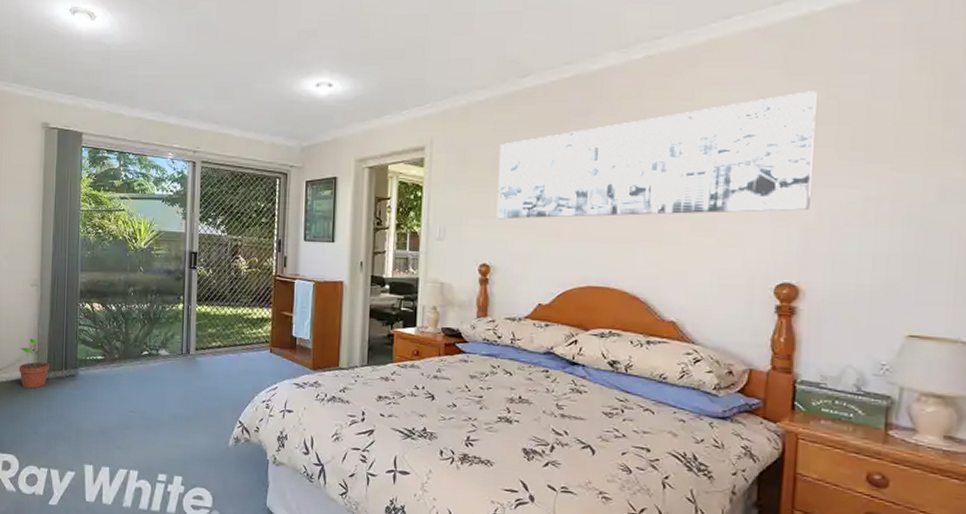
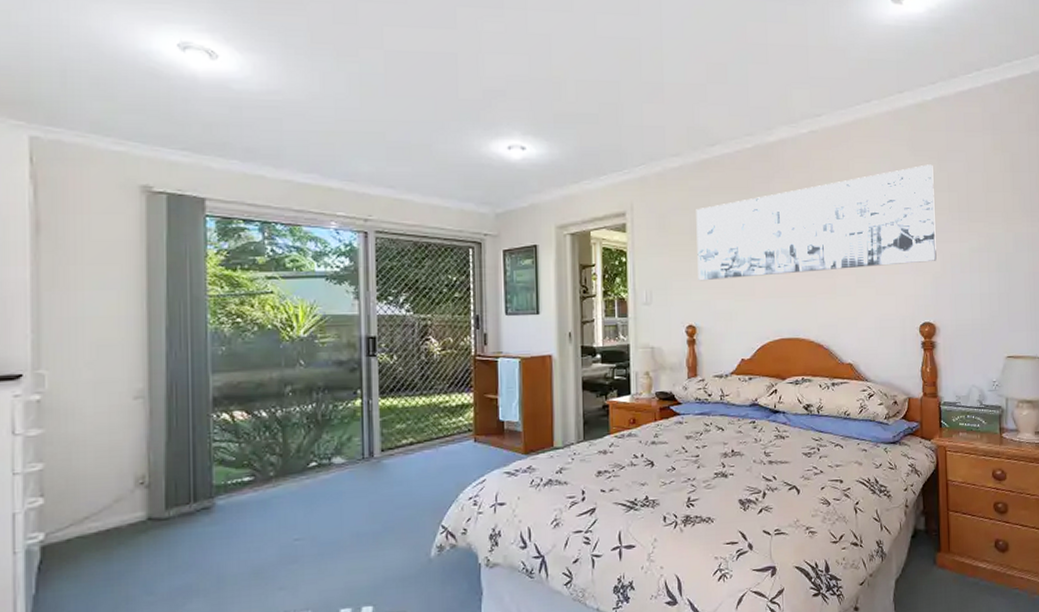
potted plant: present [19,338,50,389] -> none [118,468,170,536]

